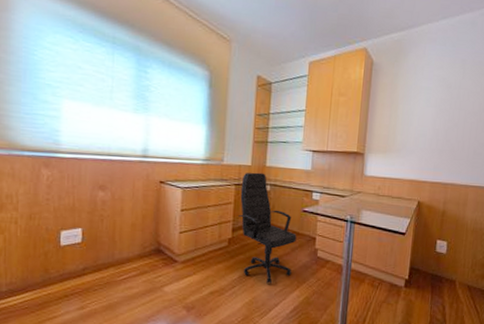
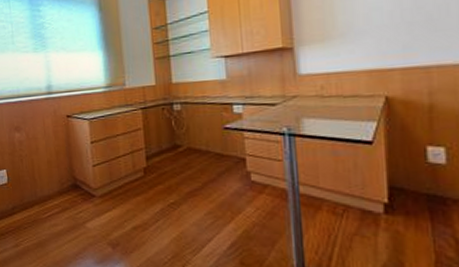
office chair: present [237,172,297,284] -> none [148,91,222,216]

